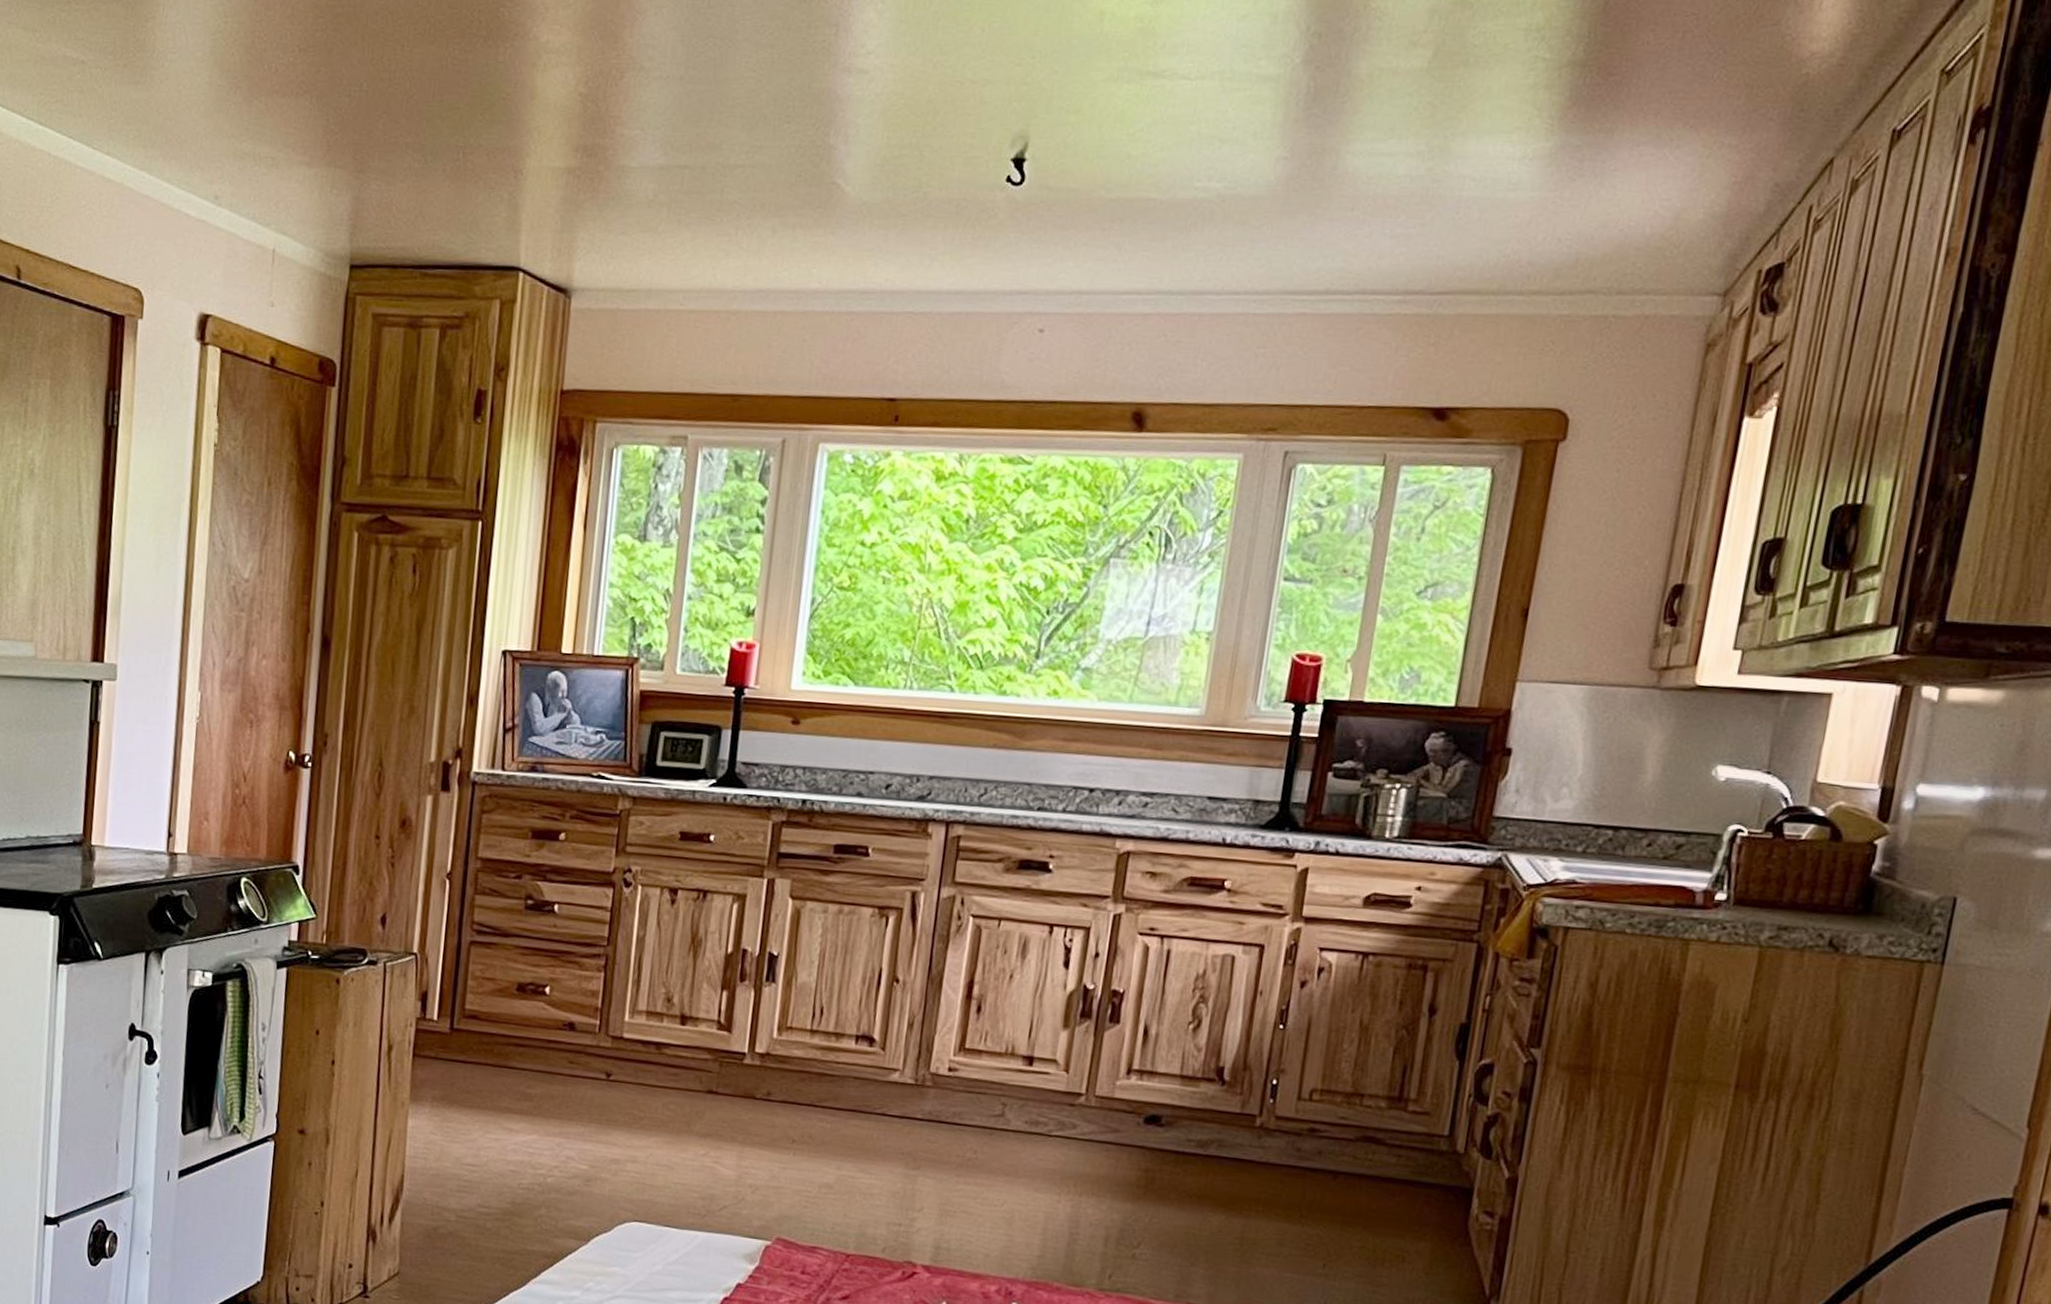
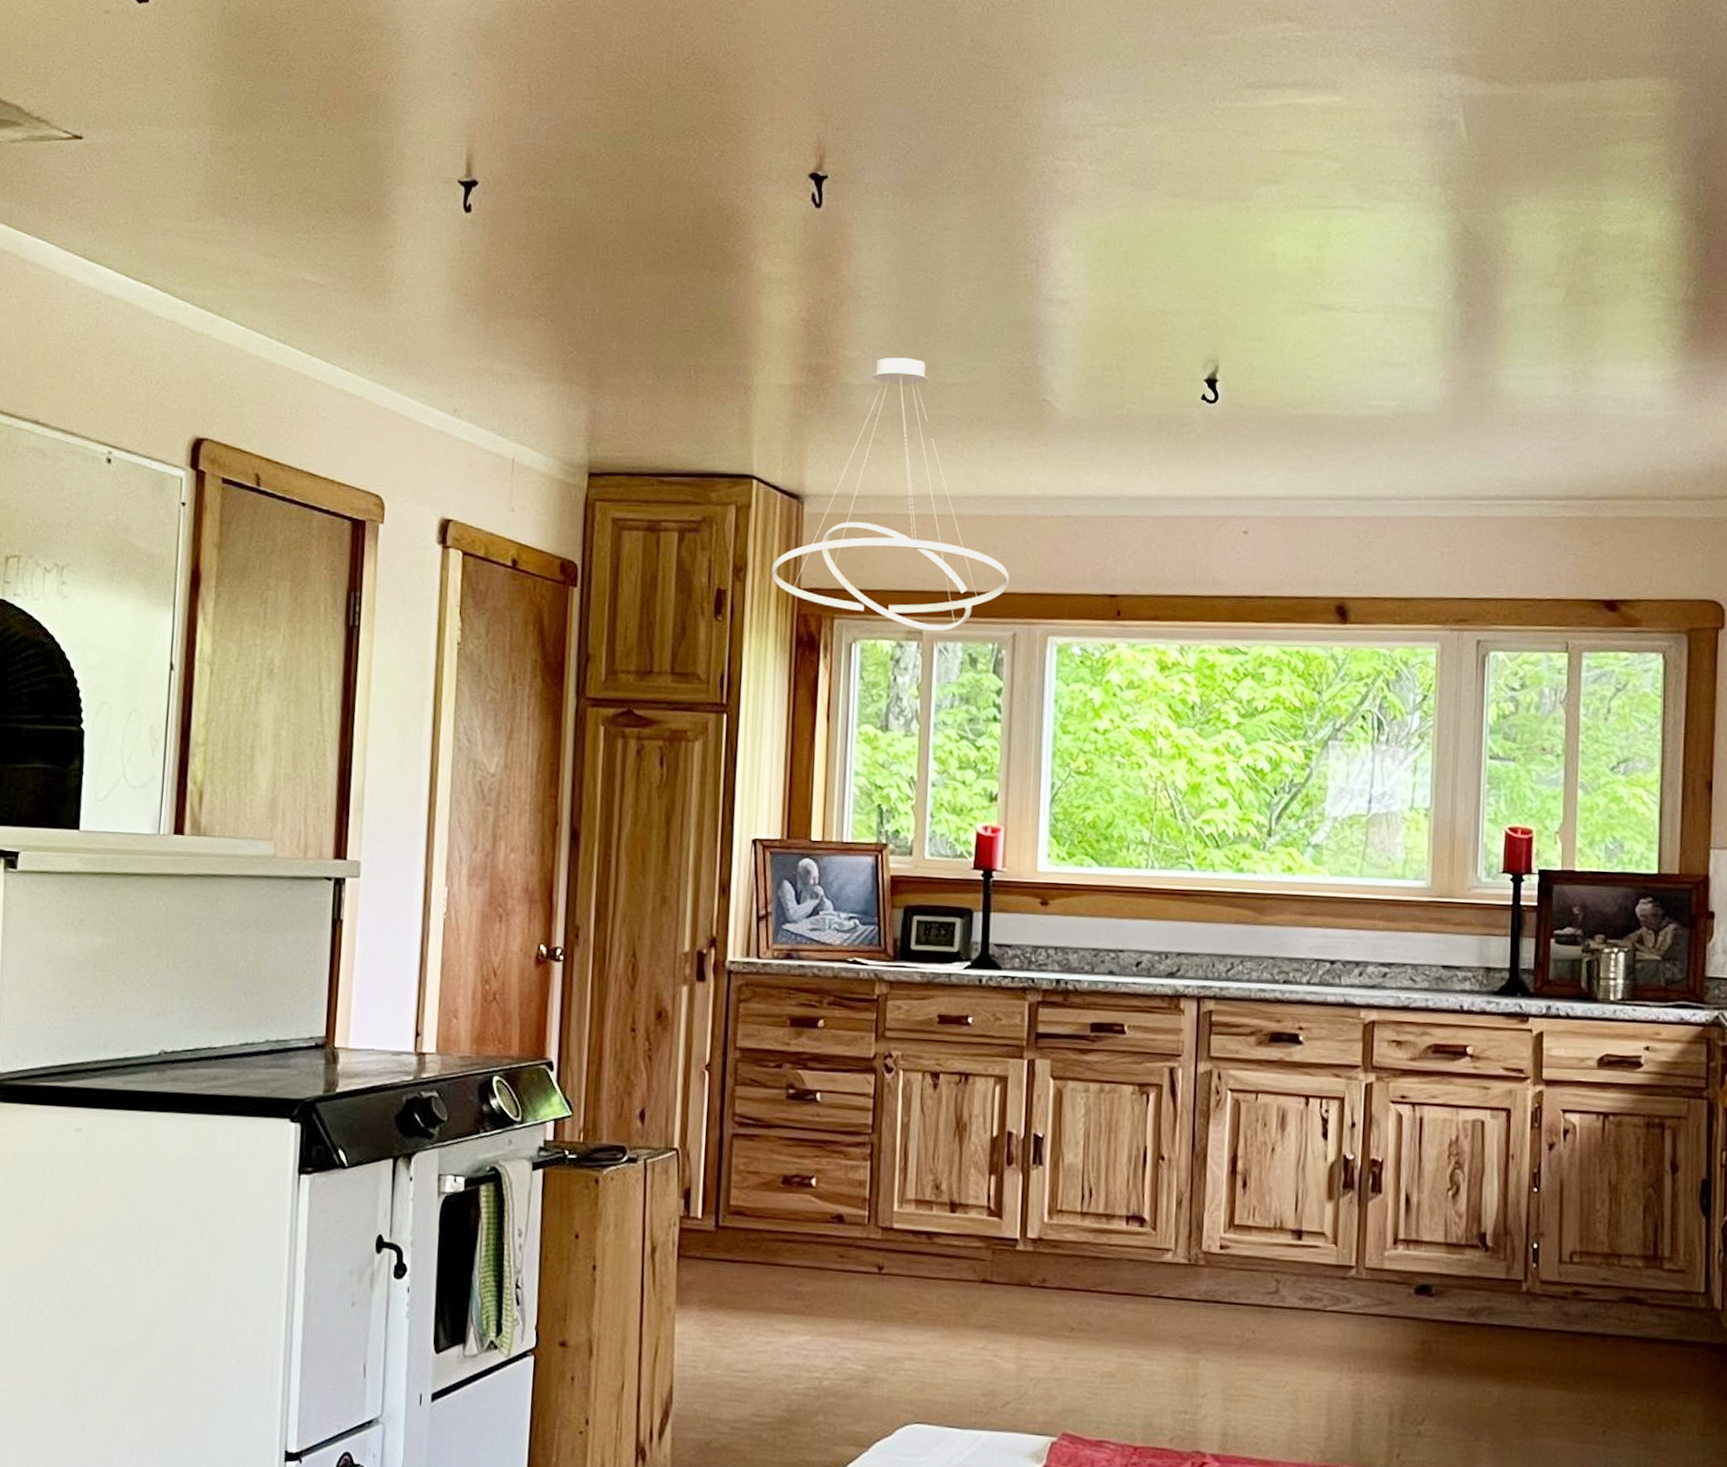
ceiling light fixture: none [534,136,784,437] -> present [771,357,1010,631]

